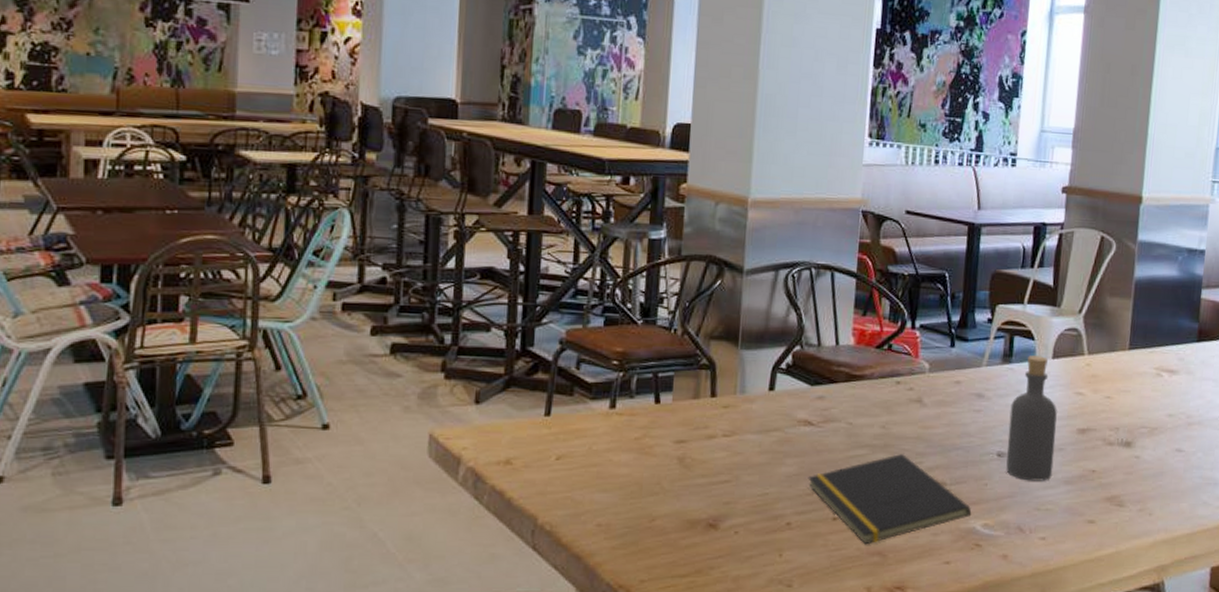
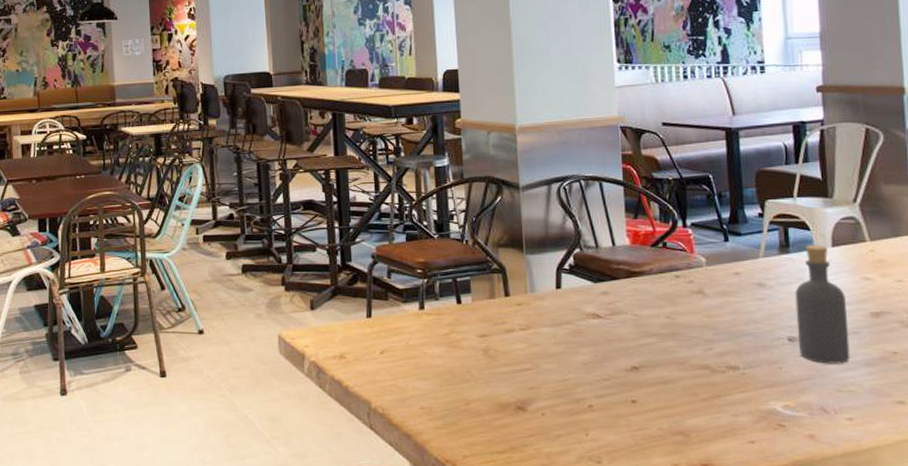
notepad: present [808,454,972,545] -> none [603,341,770,425]

